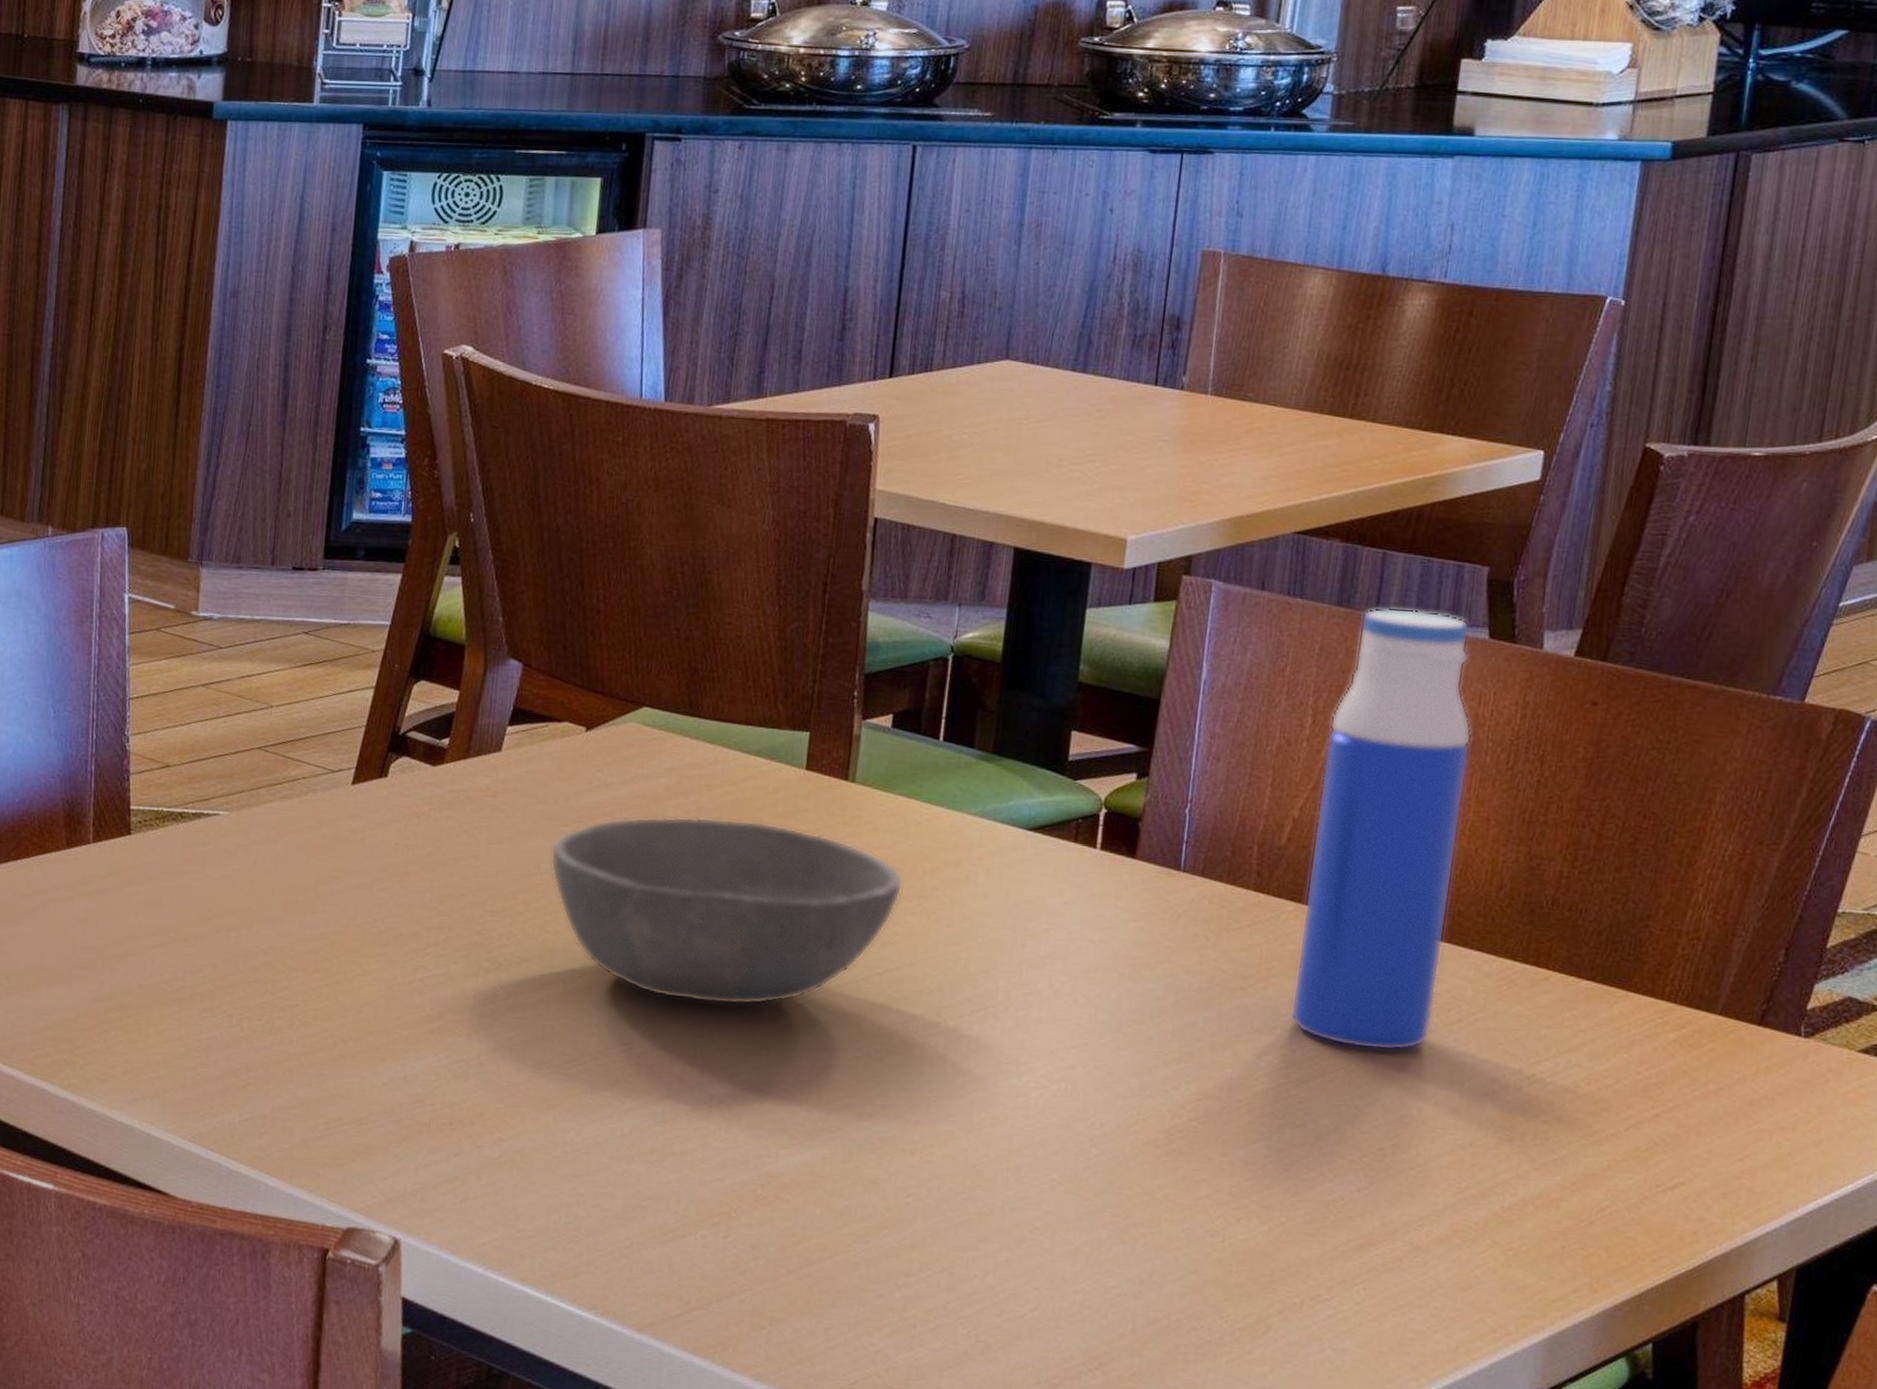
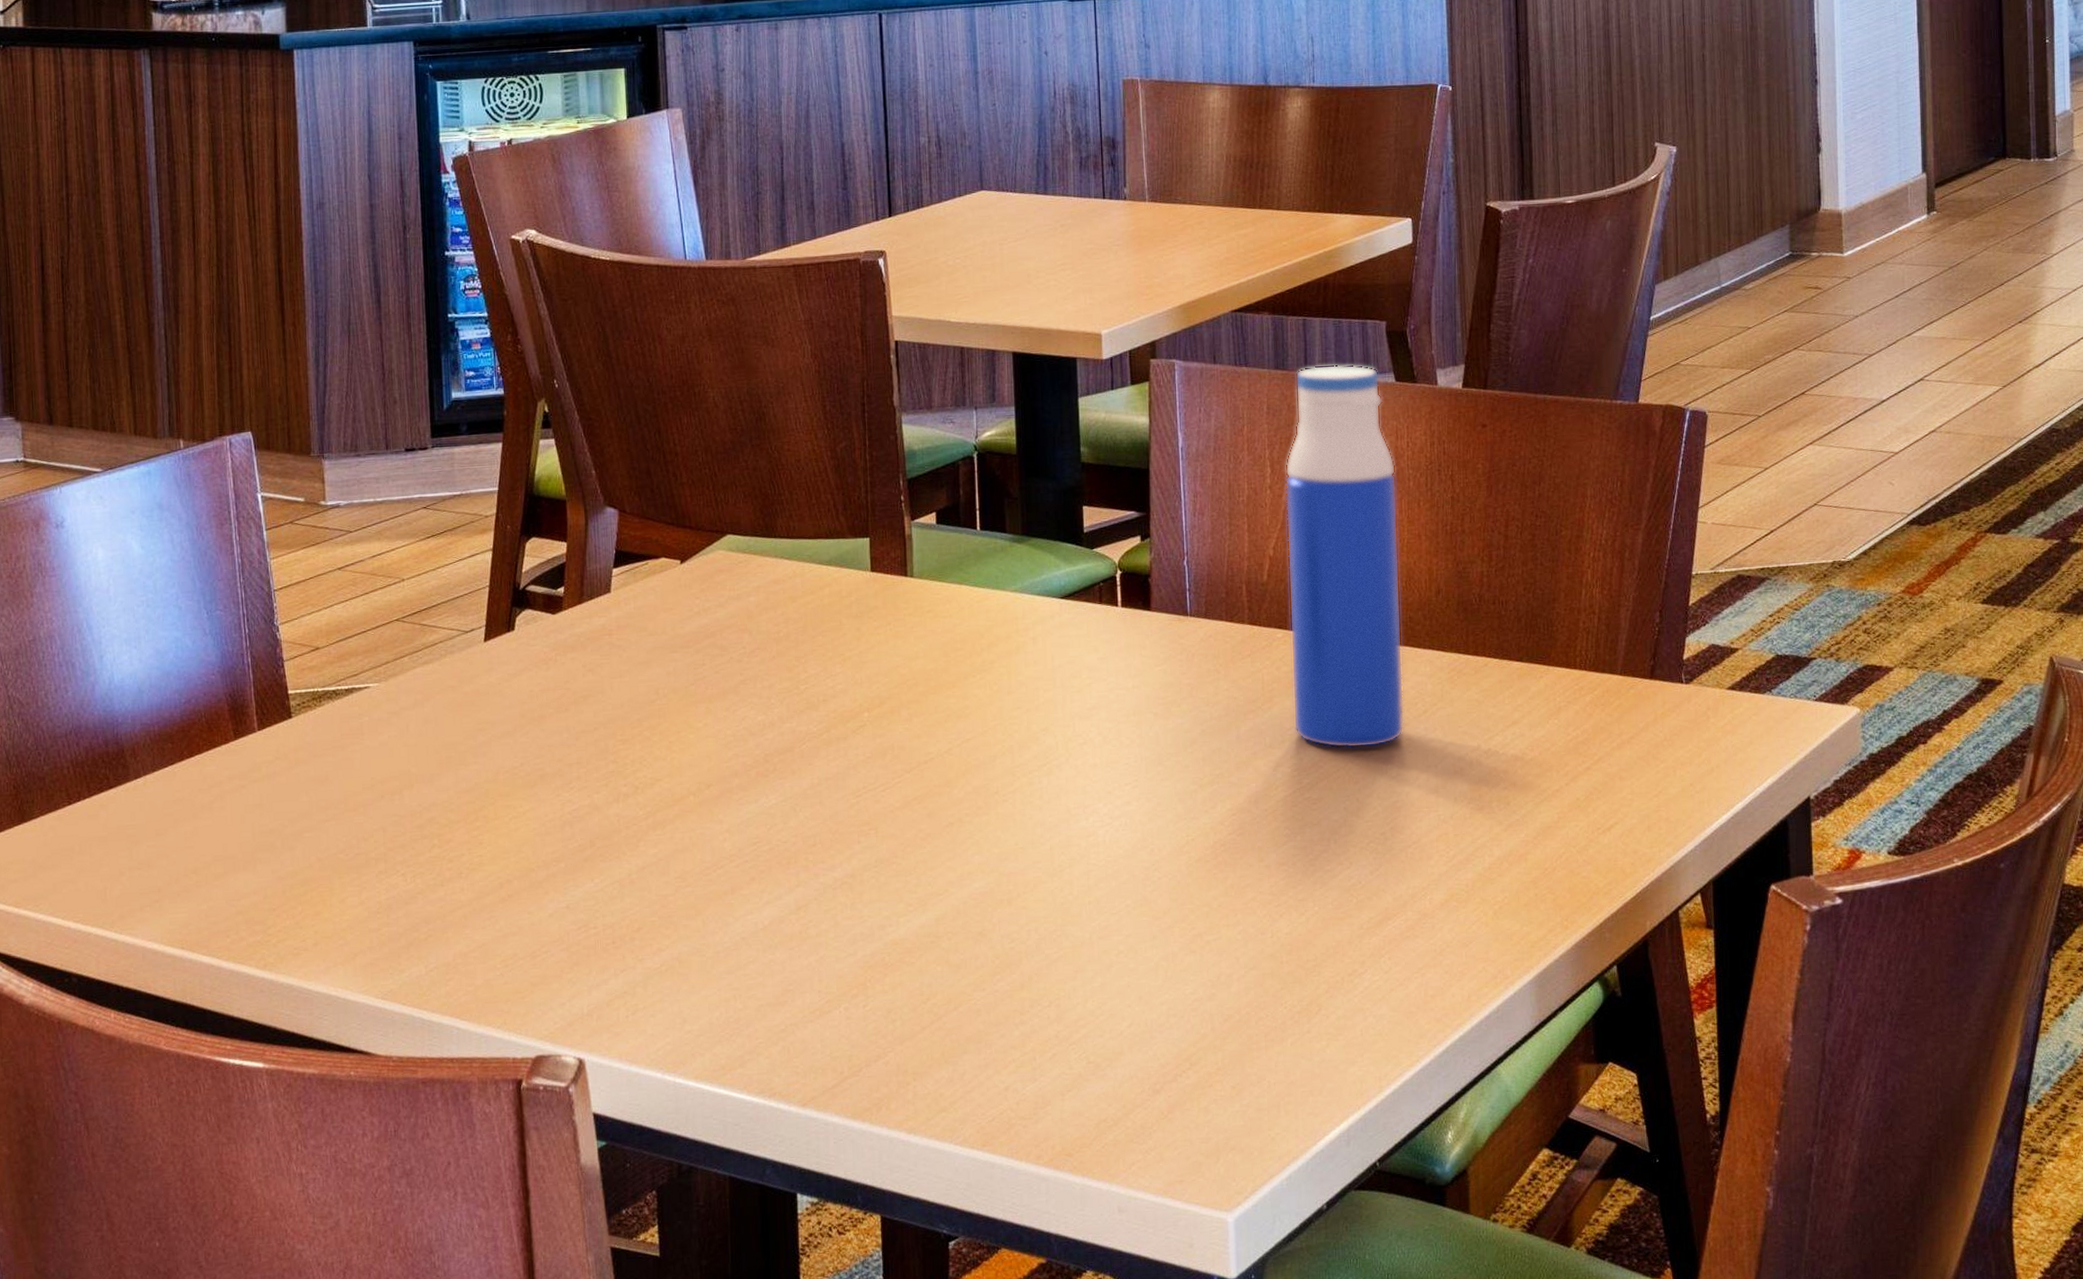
bowl: present [550,816,904,1005] -> none [666,624,966,796]

